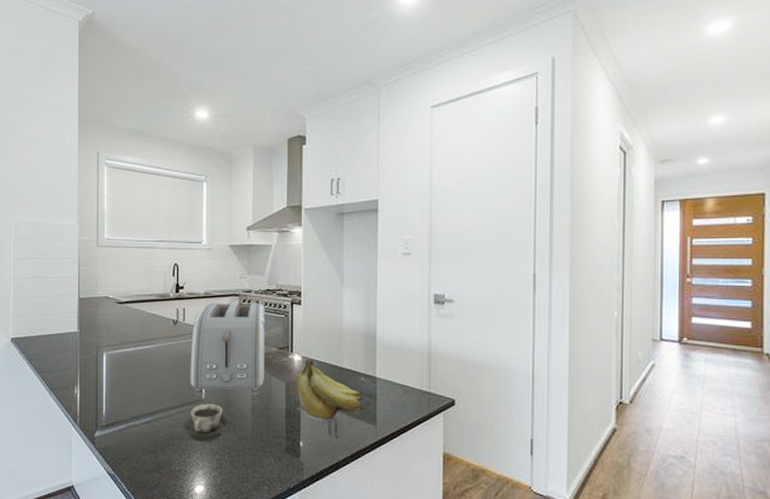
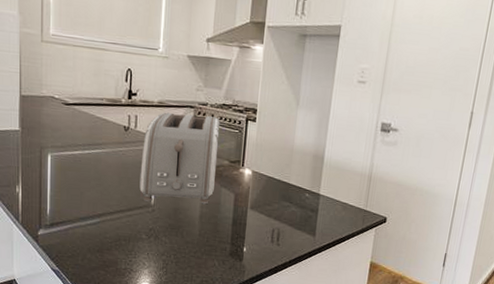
cup: present [183,404,230,442] -> none [130,209,178,245]
fruit: present [294,358,365,422] -> none [241,173,306,232]

